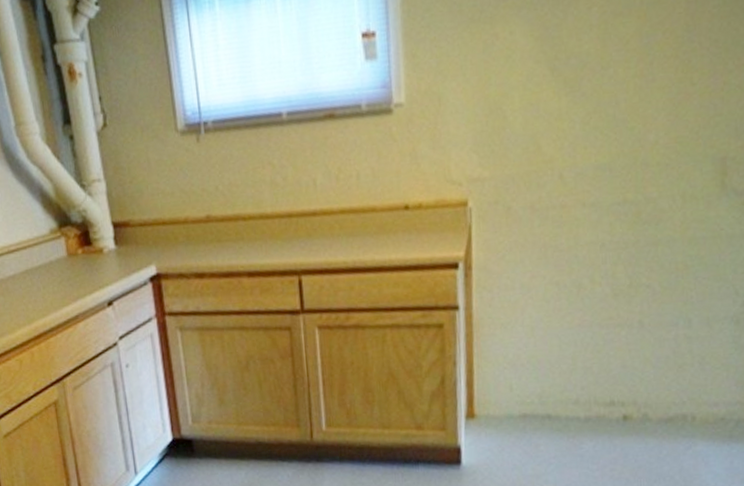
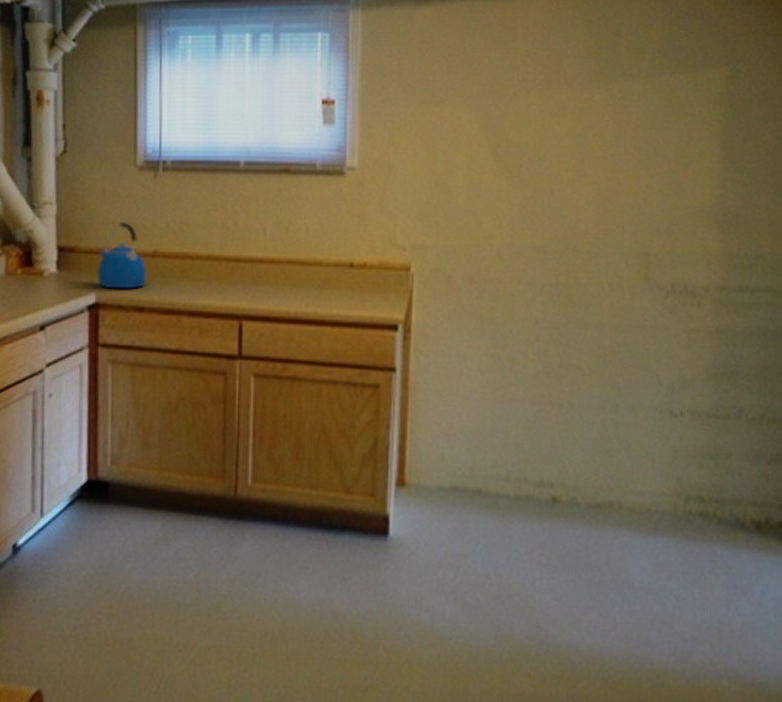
kettle: none [153,189,203,259] -> present [97,221,147,289]

